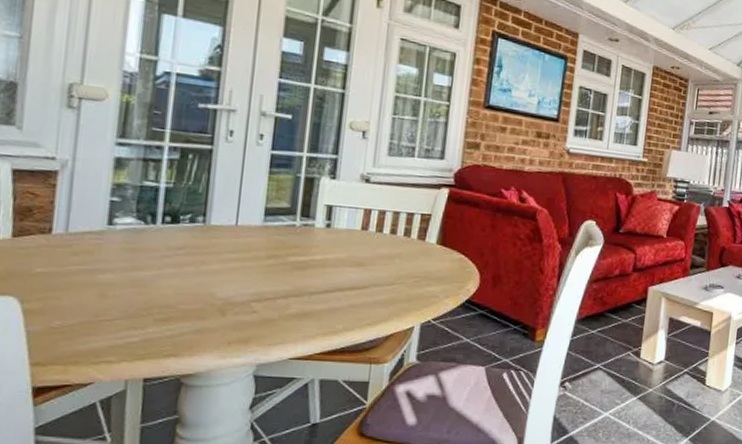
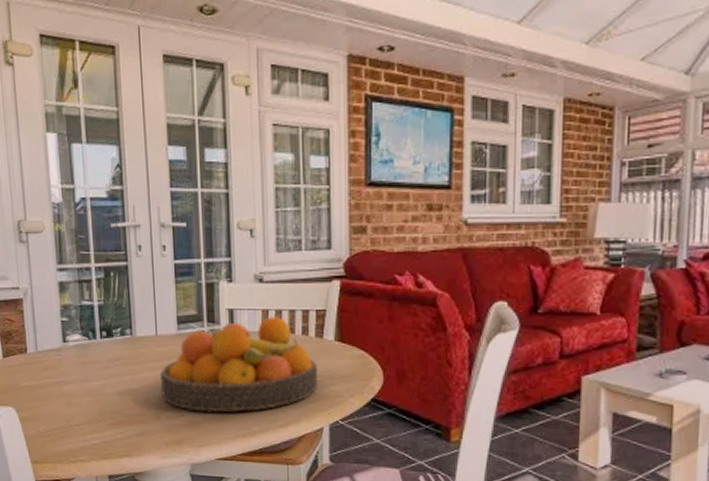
fruit bowl: none [232,216,417,310] -> present [159,316,318,412]

